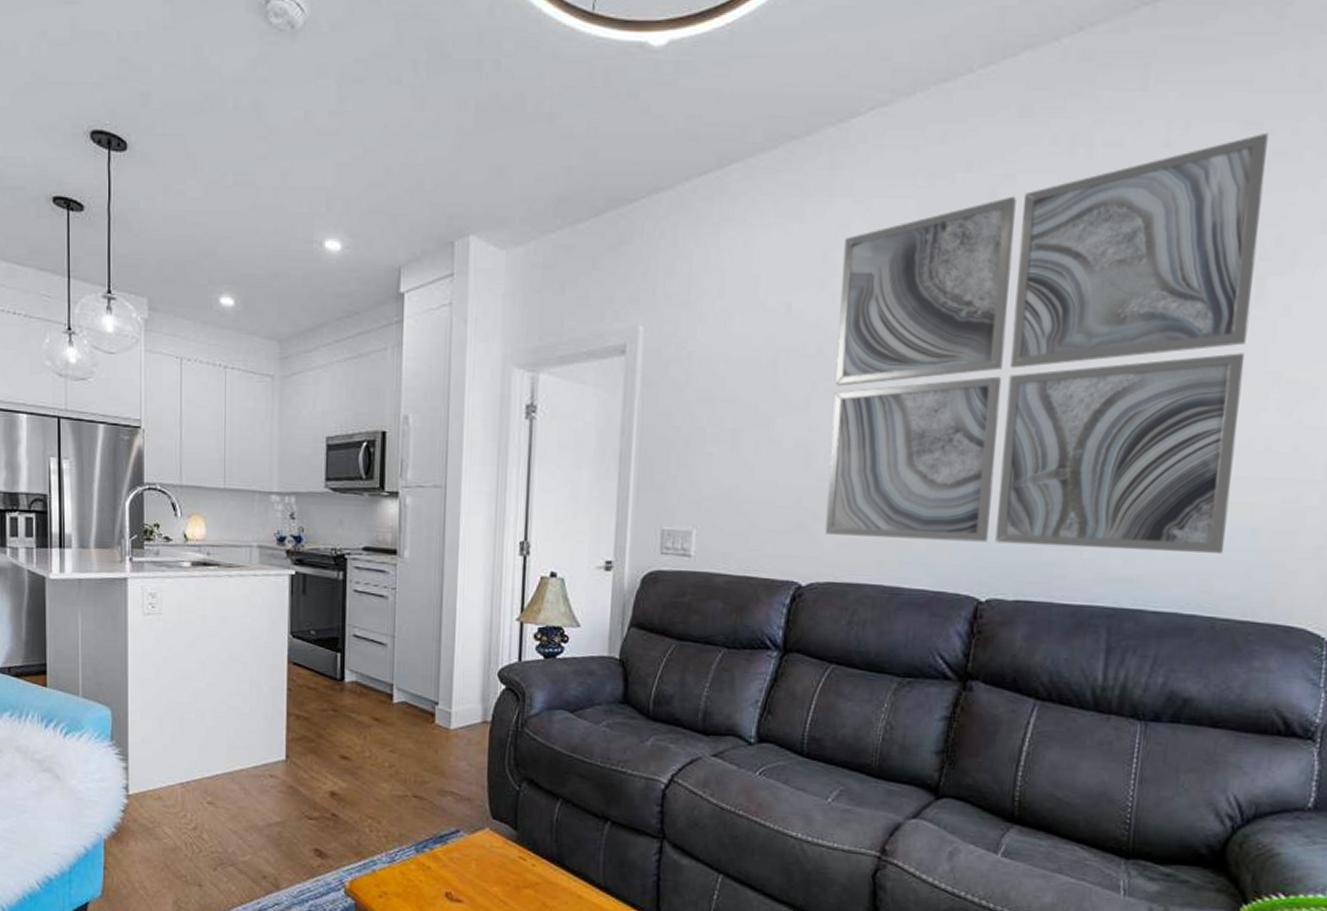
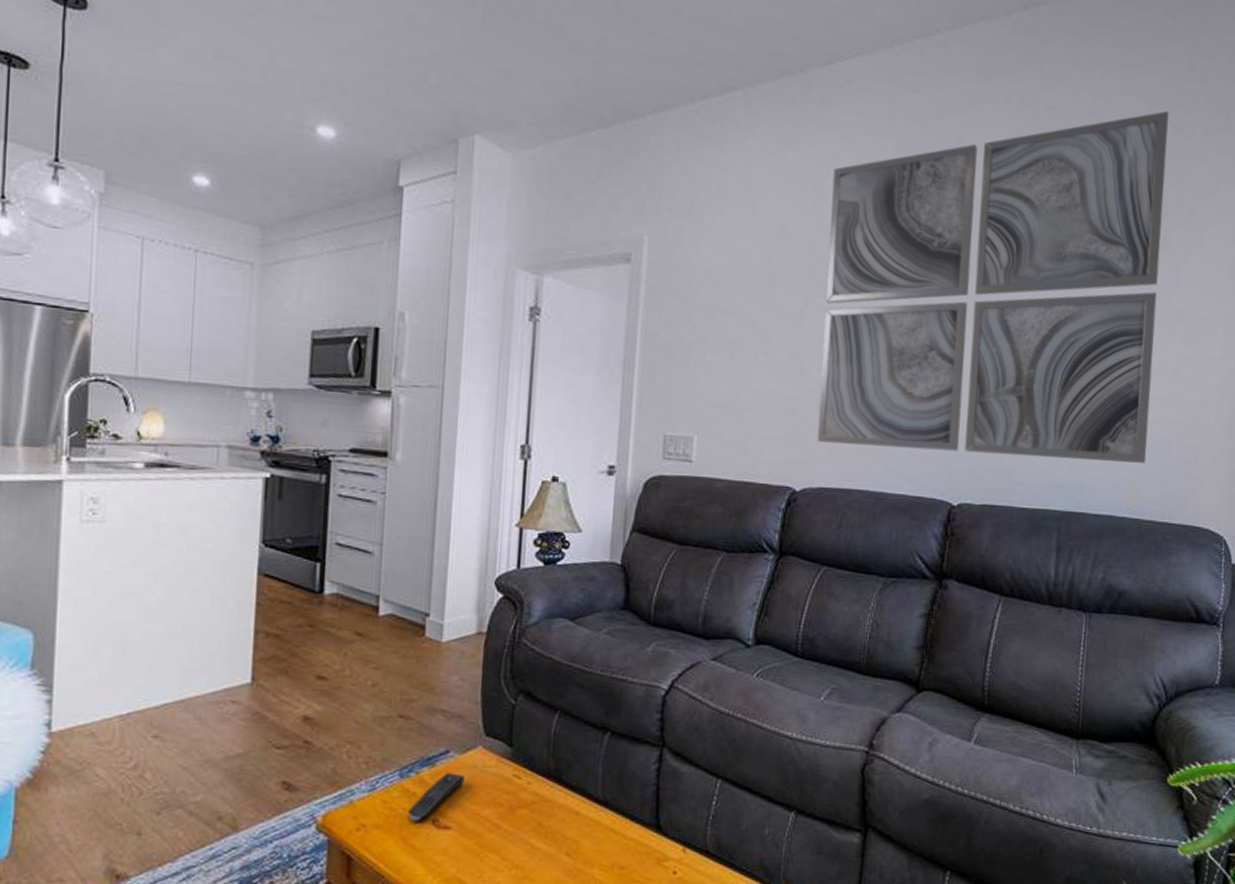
remote control: none [423,851,474,894] -> present [408,773,465,822]

